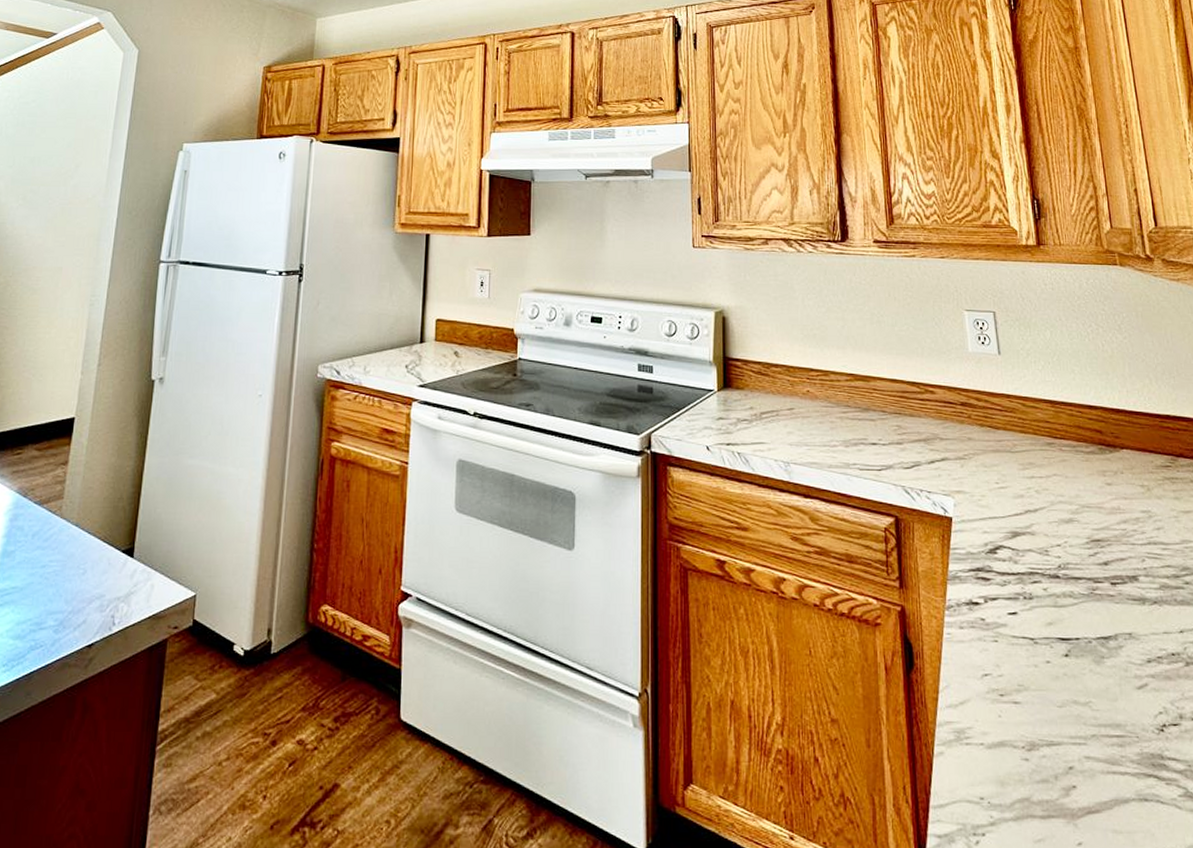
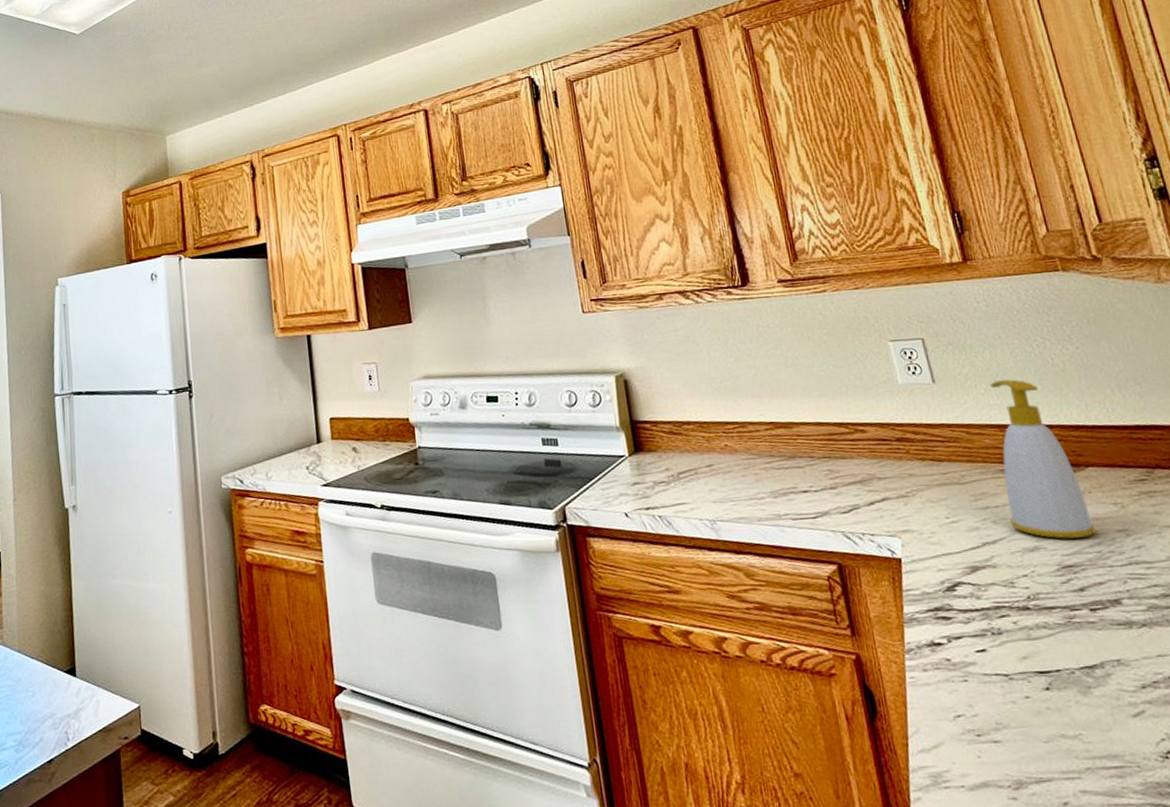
soap bottle: none [1047,359,1124,514] -> present [990,379,1097,539]

